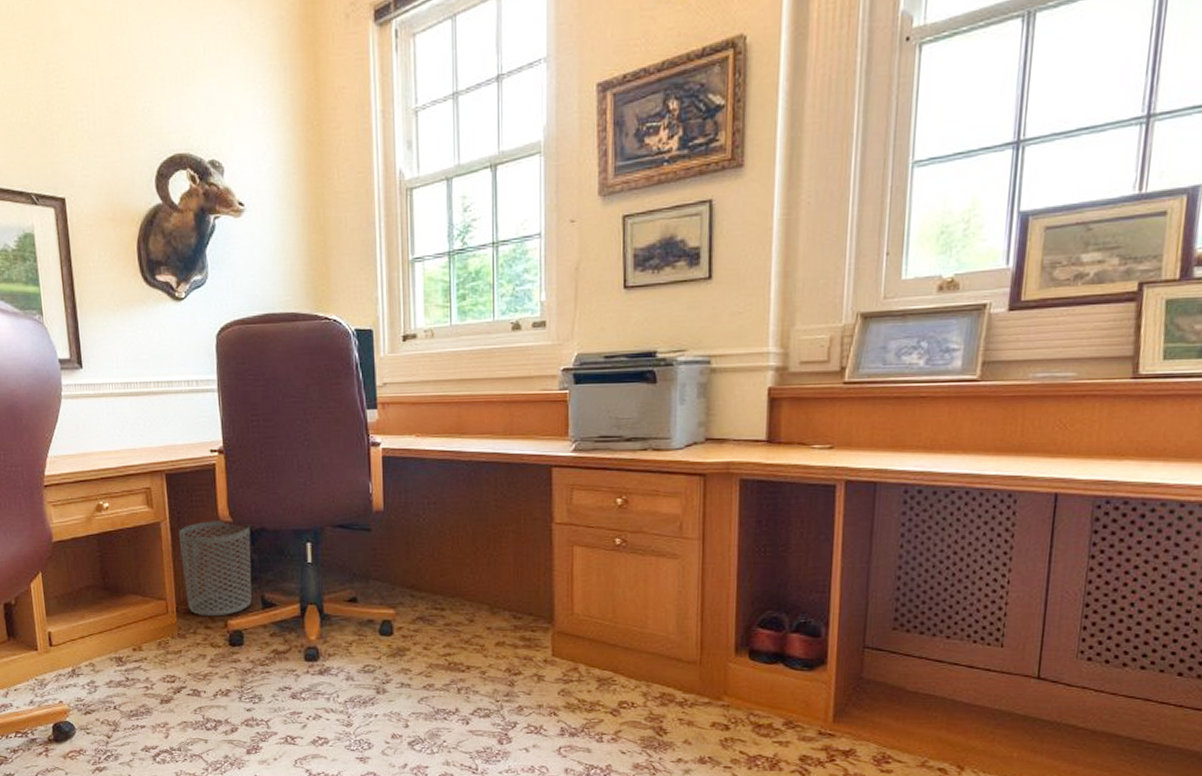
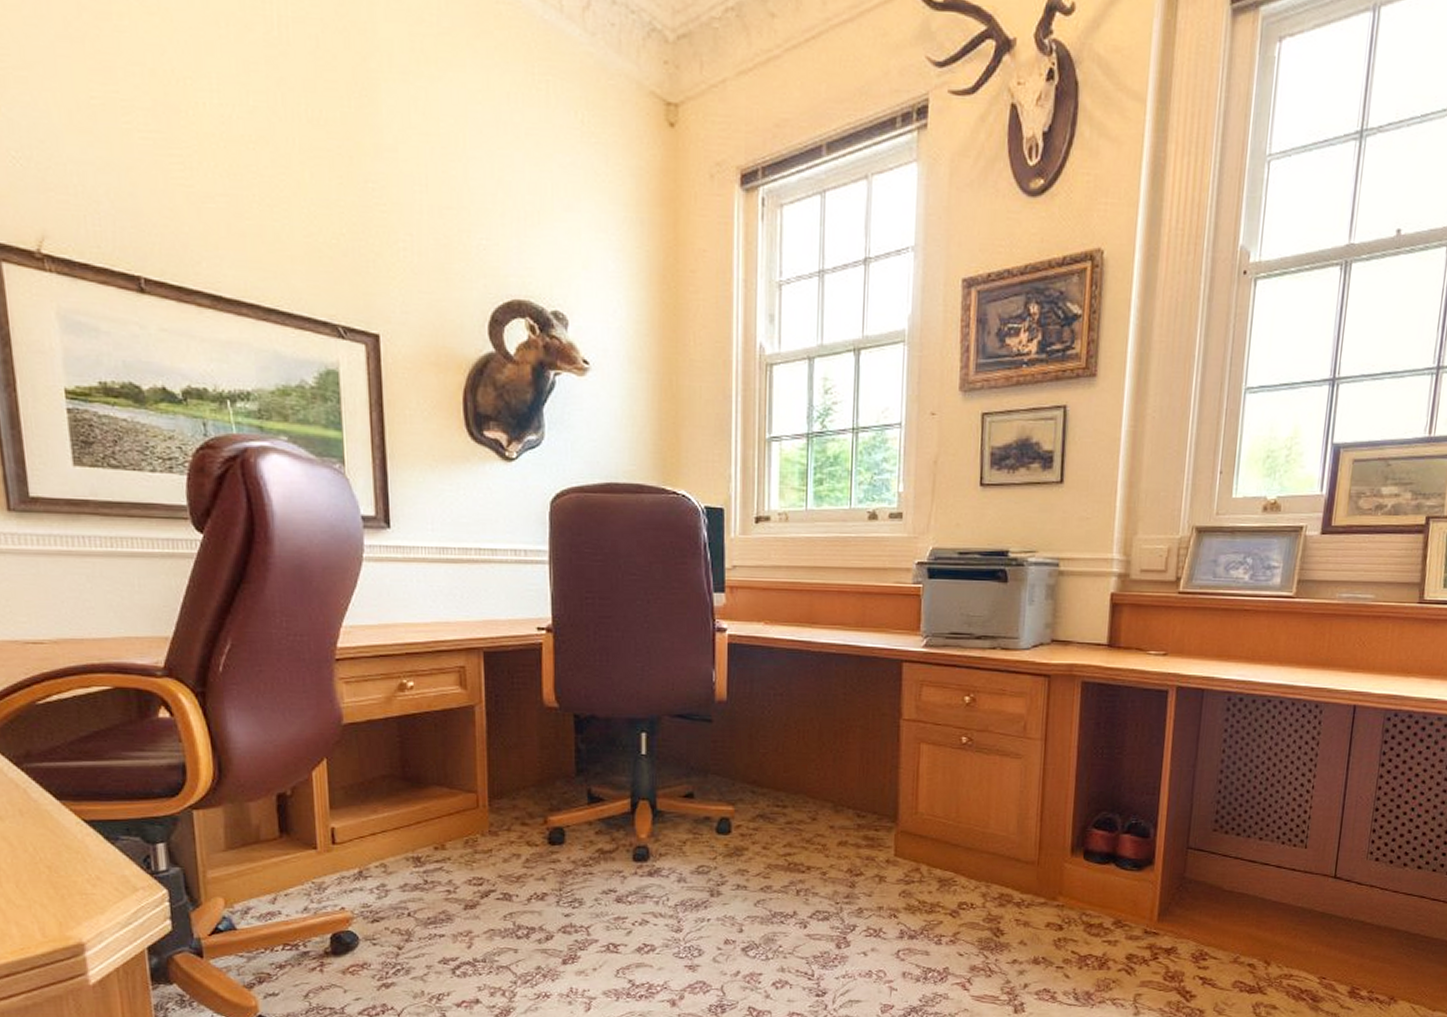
waste bin: present [178,521,252,617] -> none [495,706,579,812]

